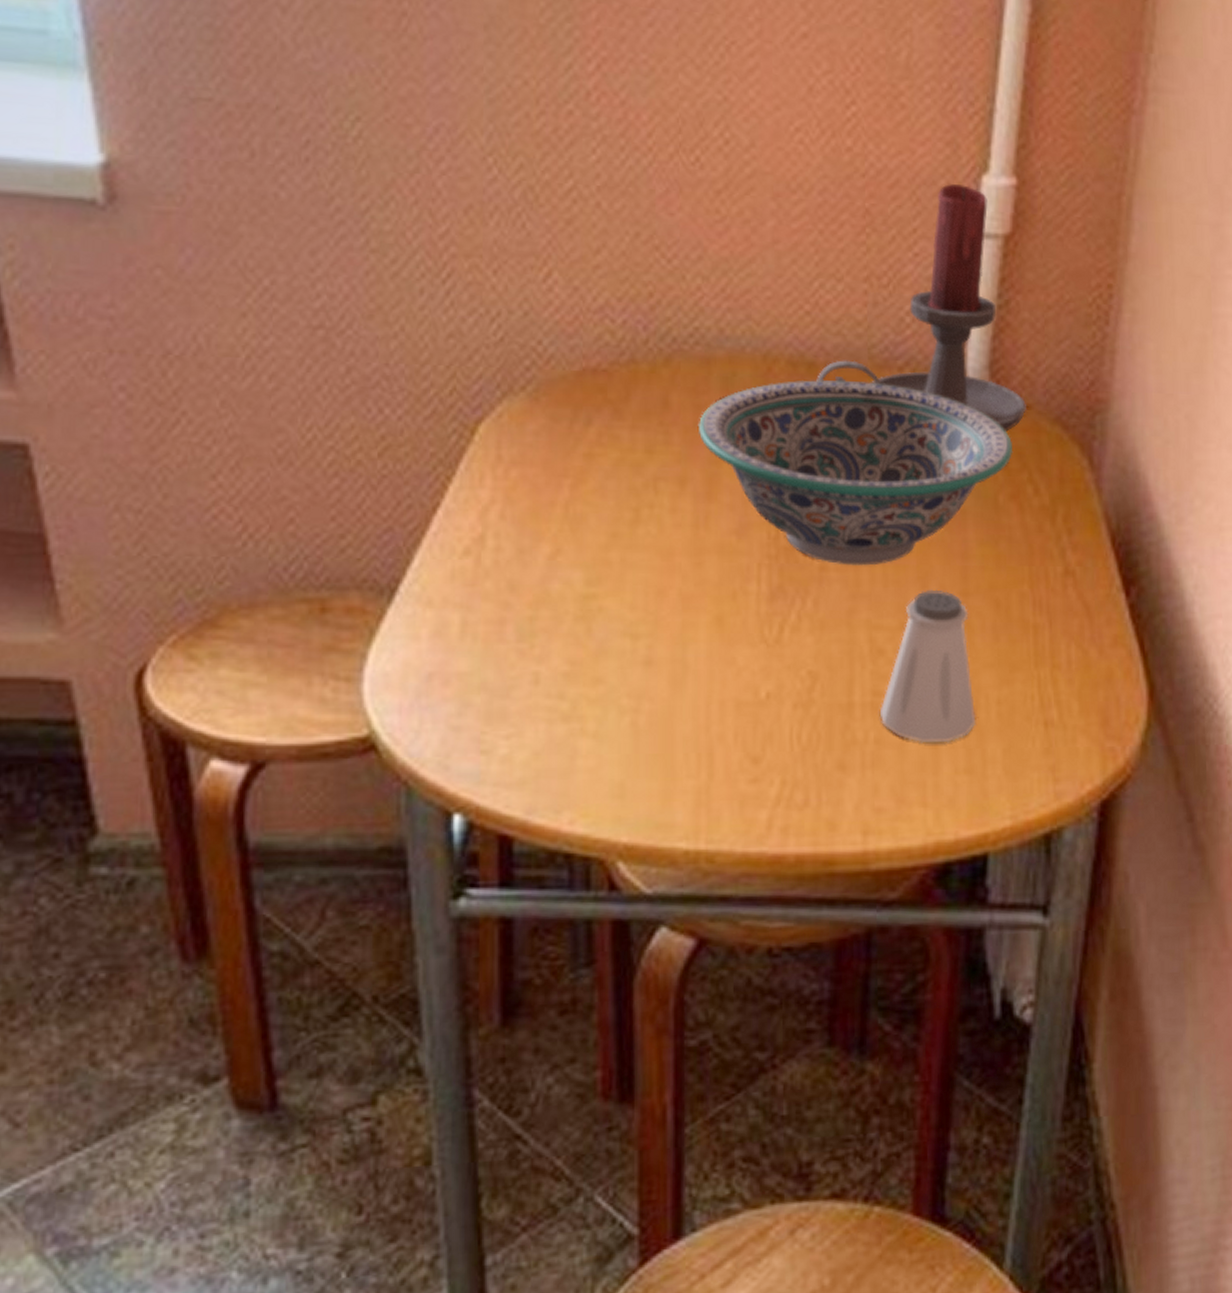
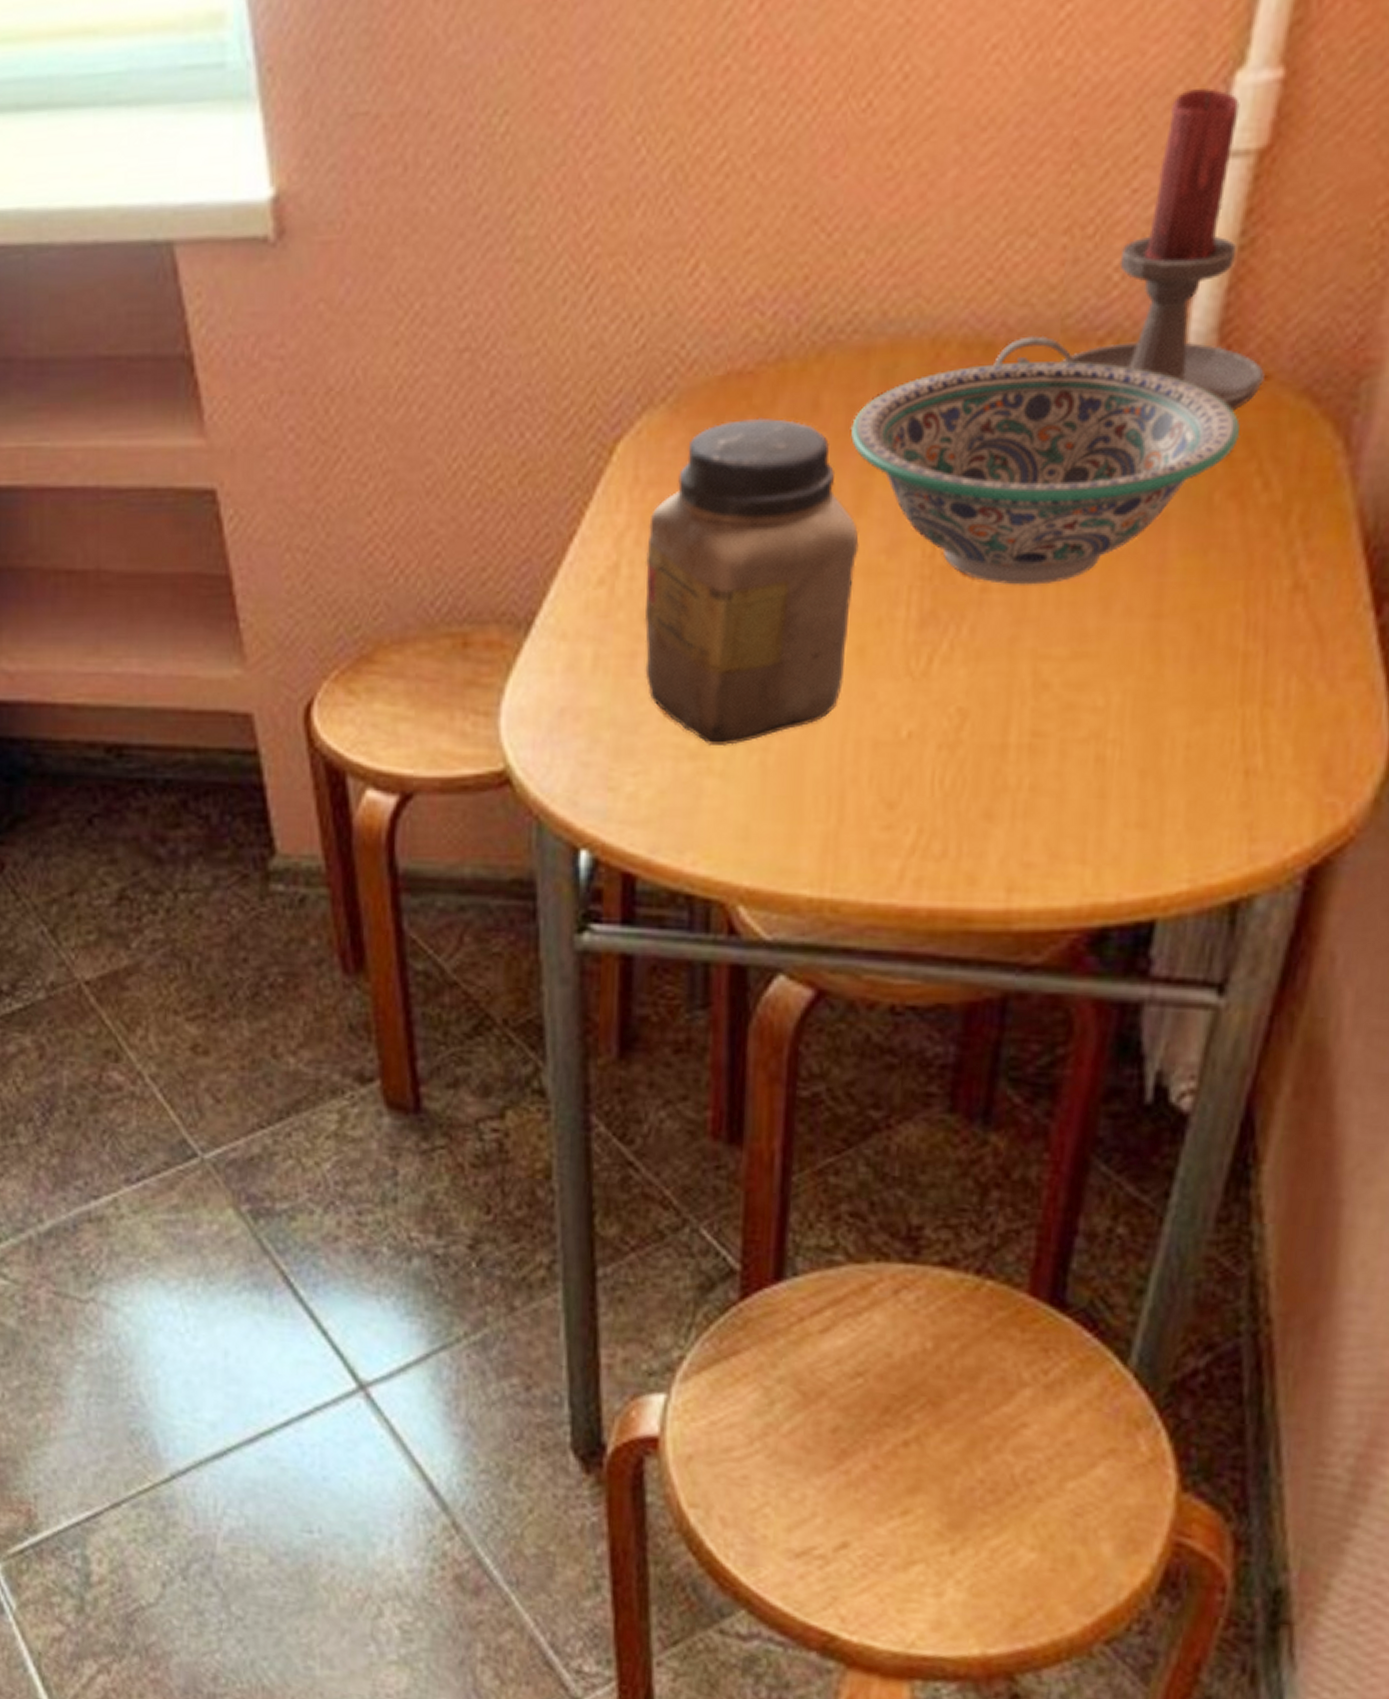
jar: none [510,410,712,709] -> present [644,417,859,747]
saltshaker: present [881,589,976,744] -> none [1039,611,1160,792]

